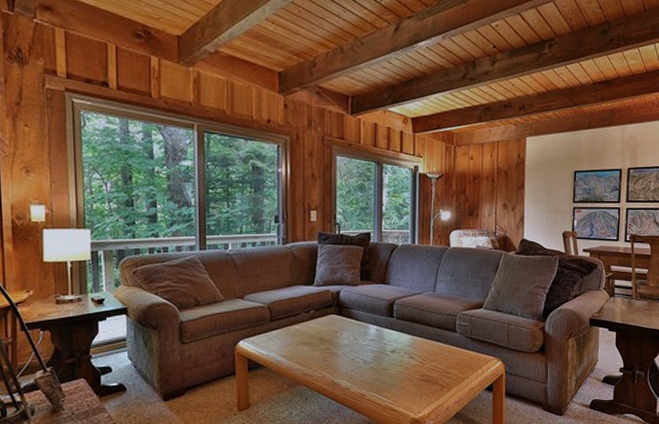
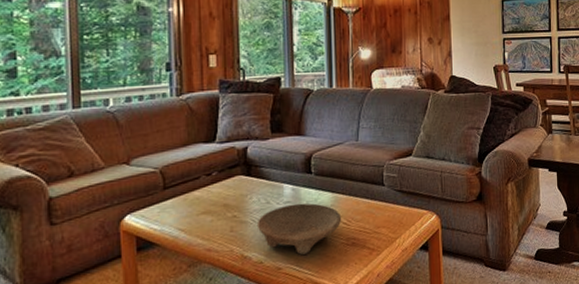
bowl: none [345,342,418,385] -> present [256,203,342,255]

